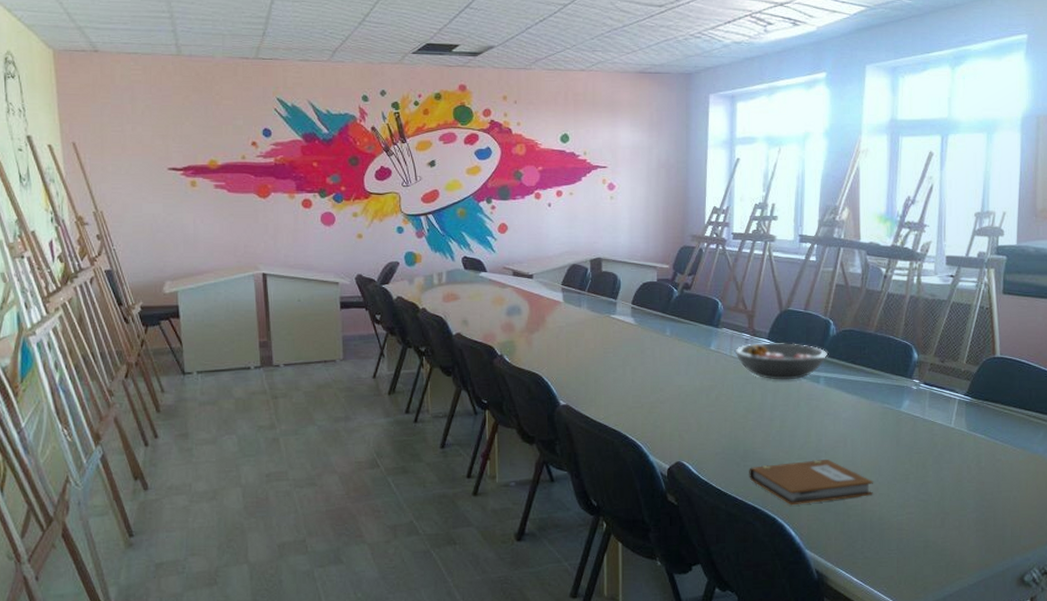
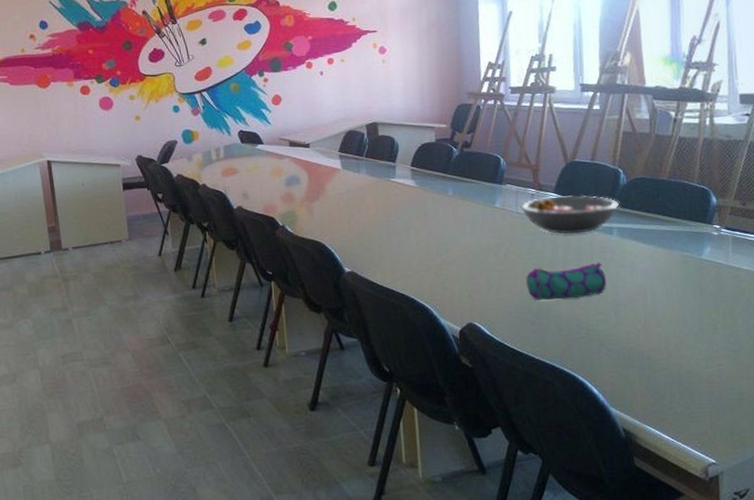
pencil case: none [735,409,811,444] -> present [526,262,607,301]
notebook: present [749,460,874,506] -> none [544,313,679,363]

